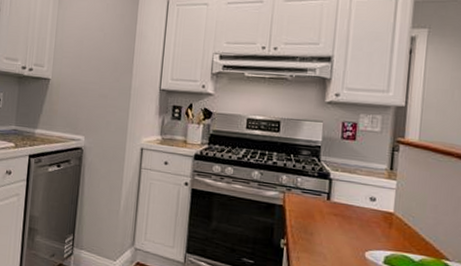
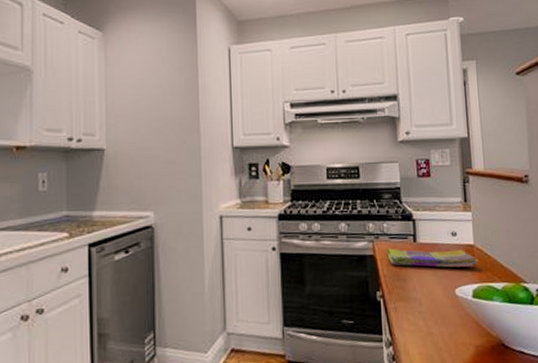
dish towel: none [297,201,398,235] -> present [387,248,480,268]

